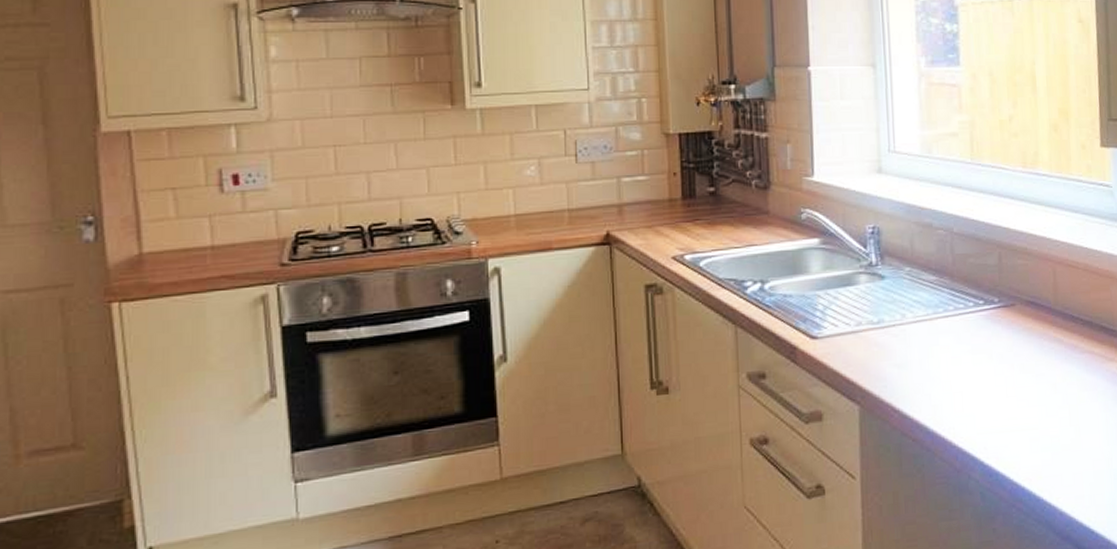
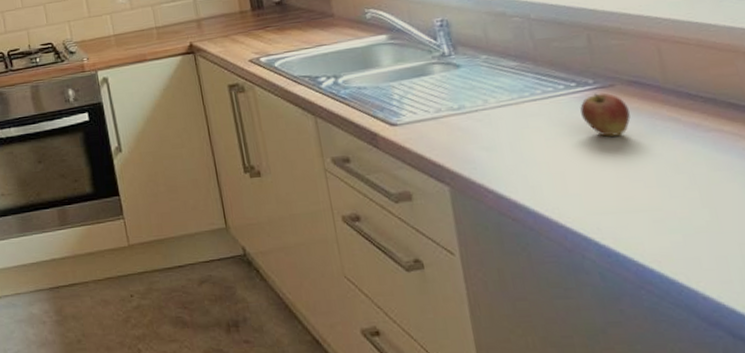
fruit: none [983,312,1025,356] -> present [580,92,631,137]

